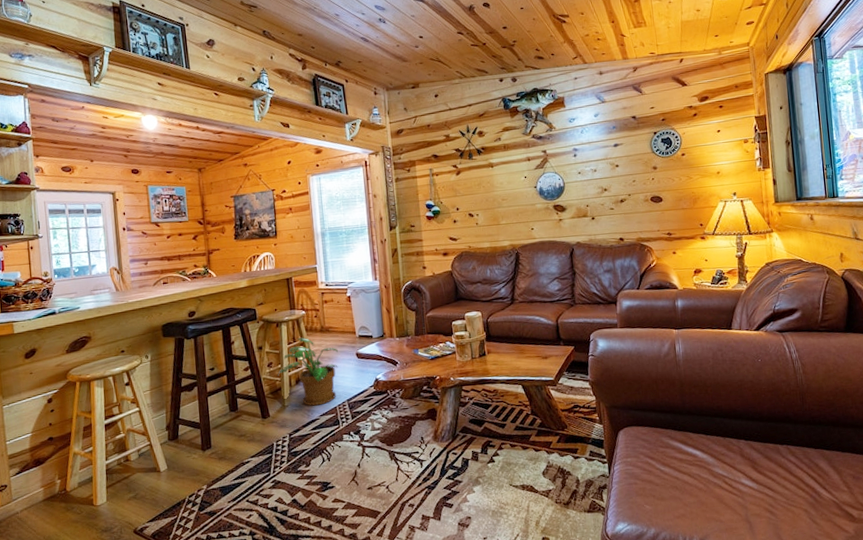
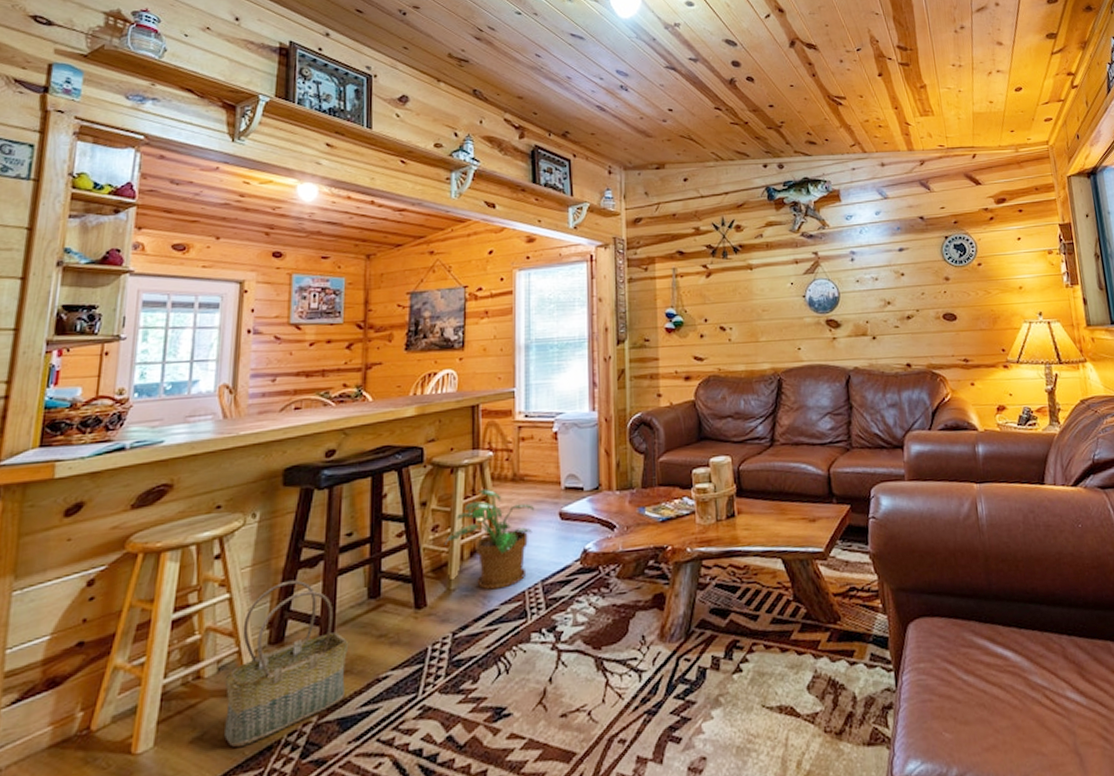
basket: none [144,399,222,503] -> present [224,580,350,747]

